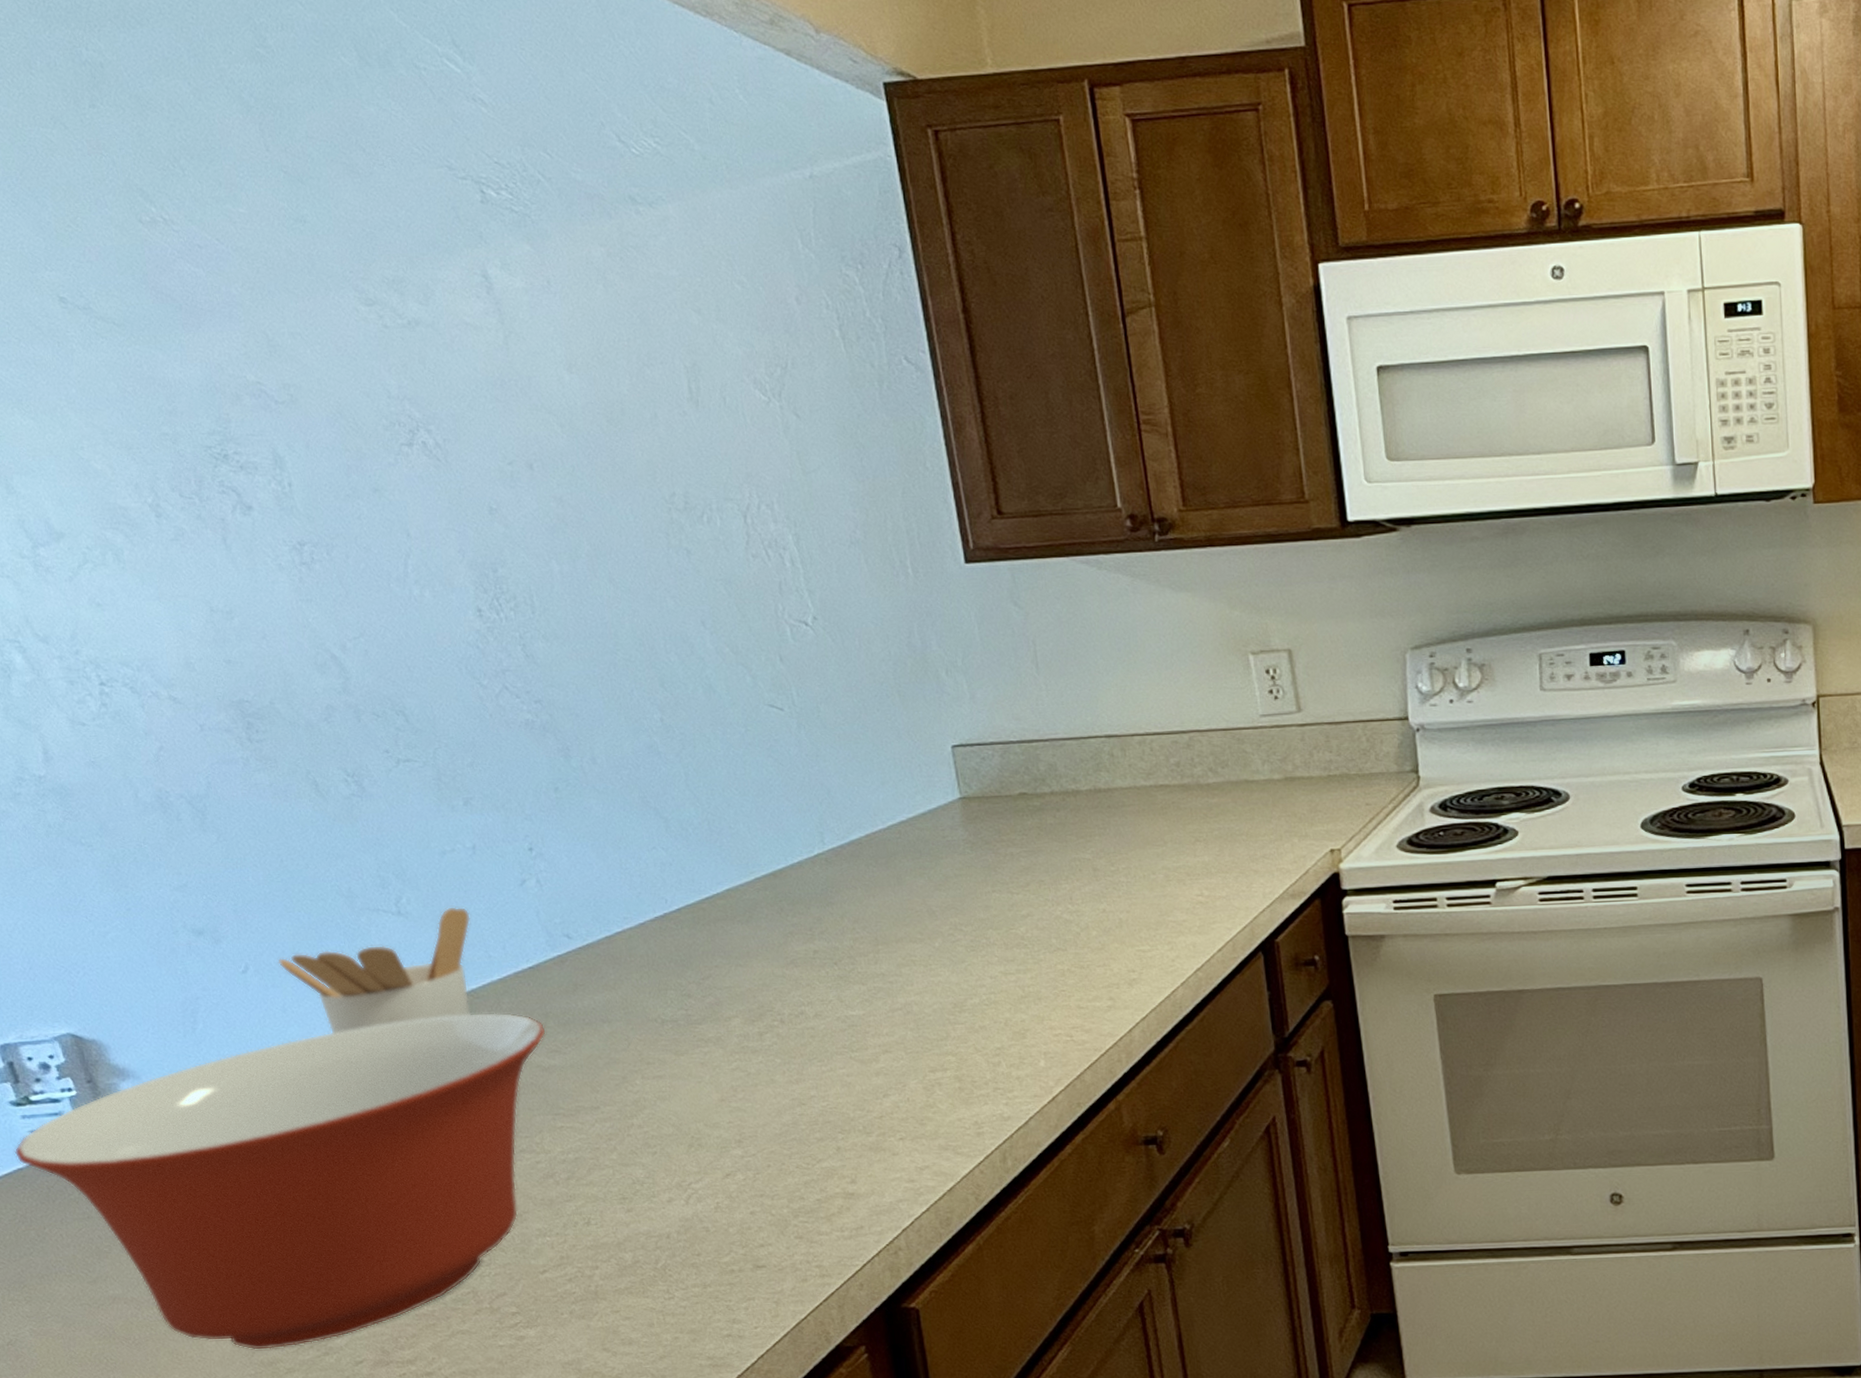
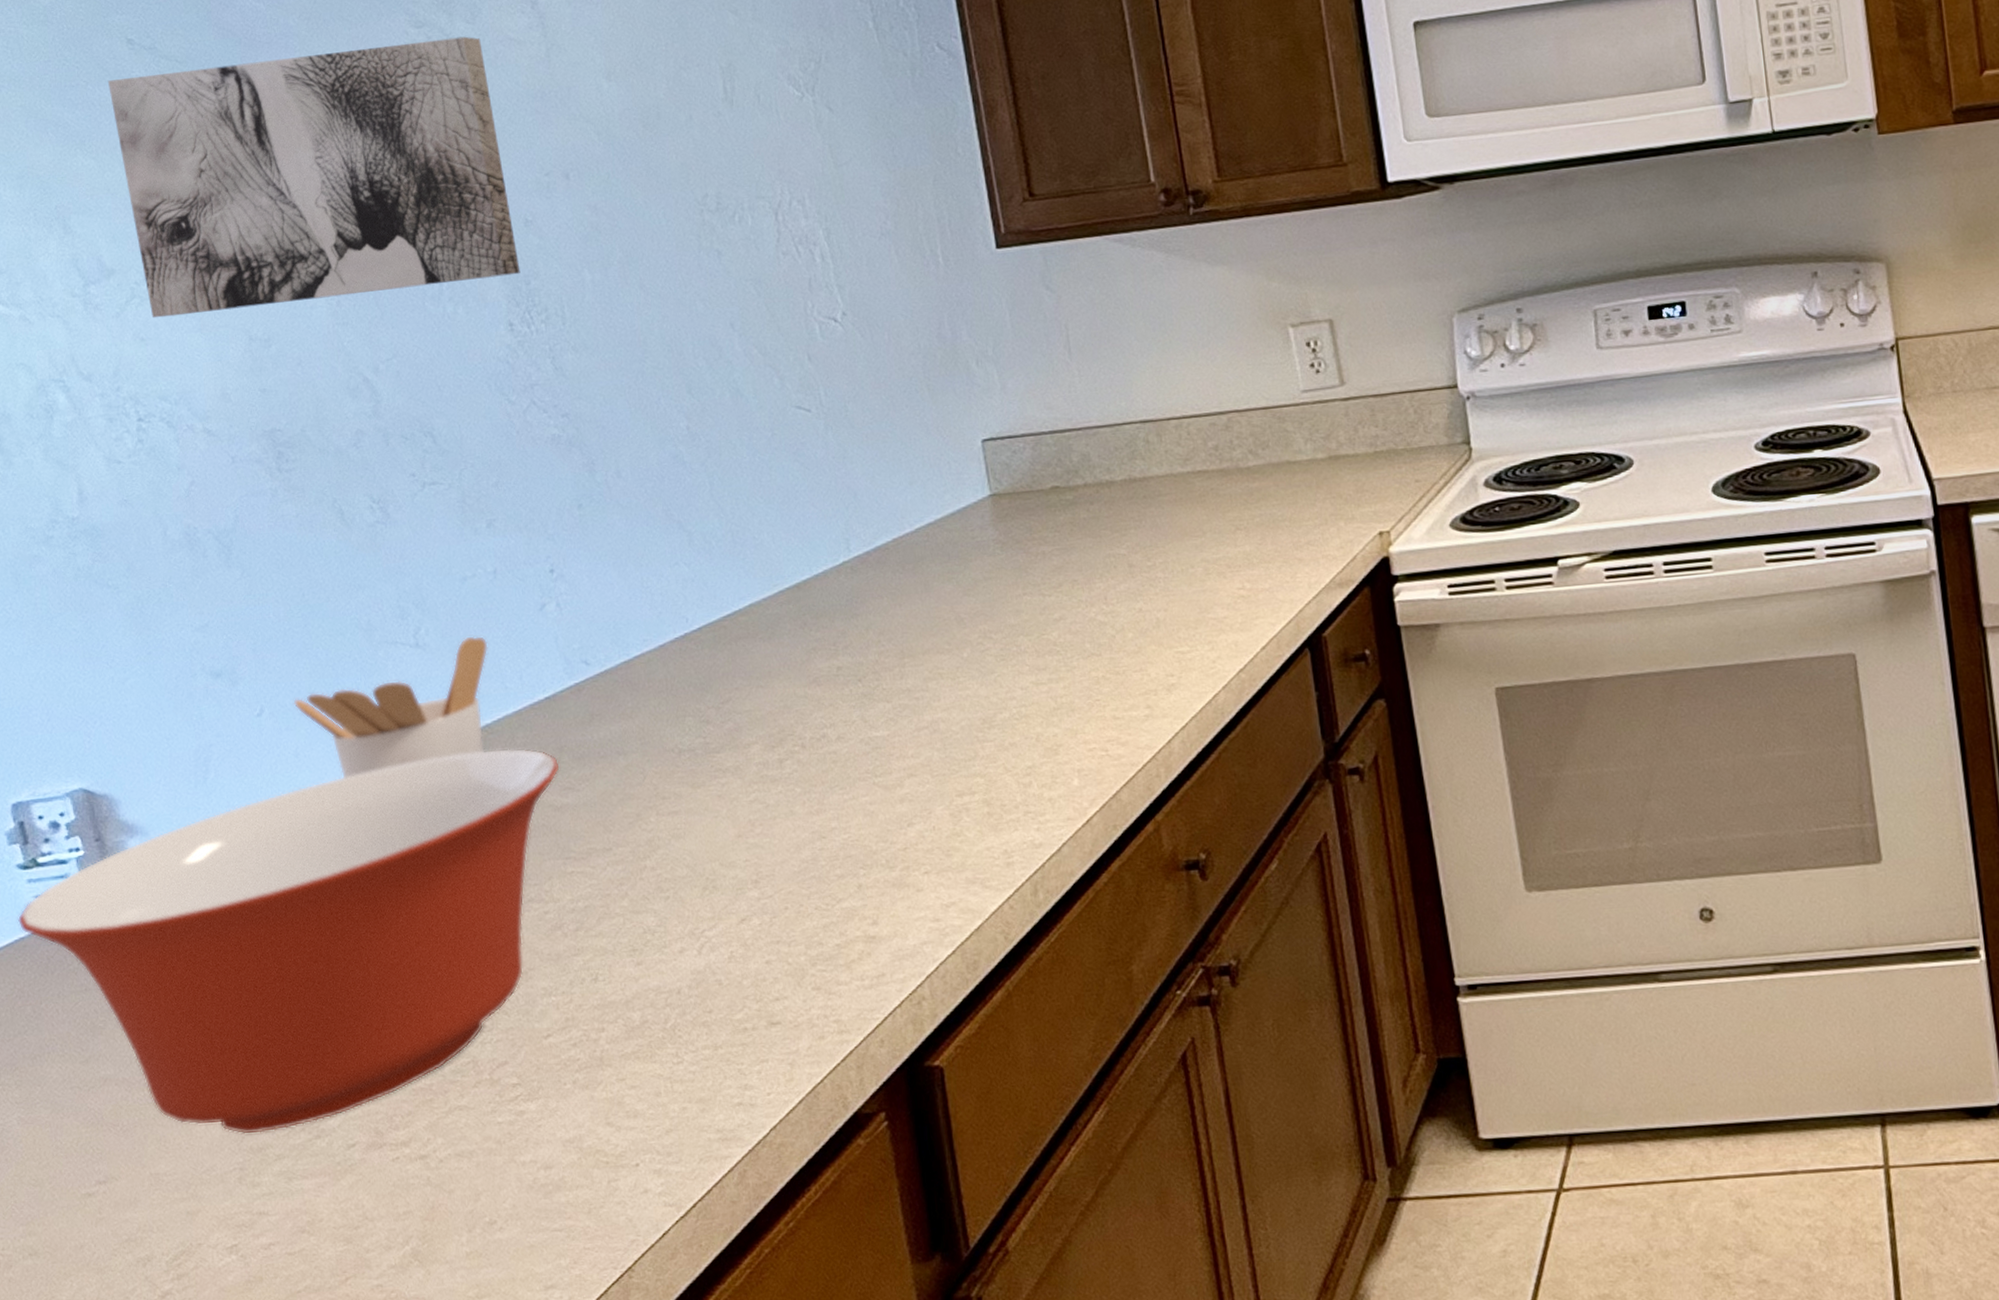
wall art: none [42,318,487,584] -> present [108,36,521,318]

